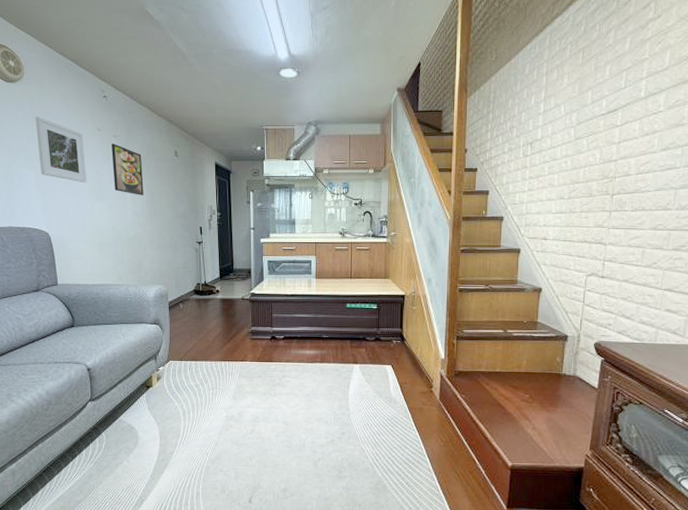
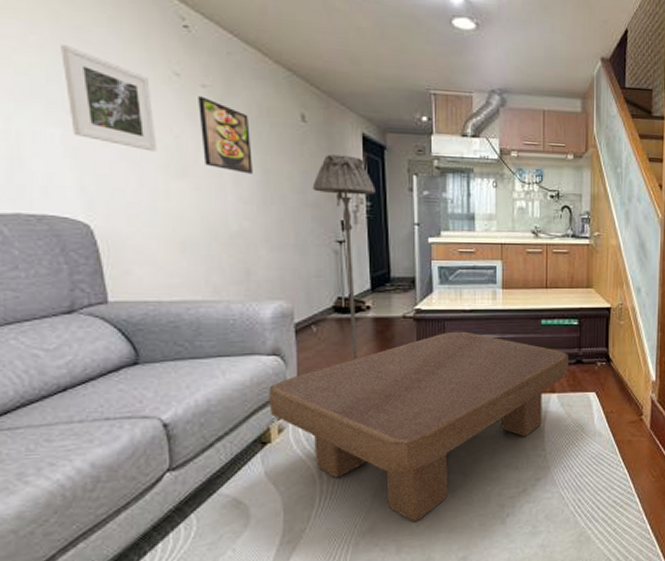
coffee table: none [152,311,369,457] -> present [269,331,568,522]
floor lamp: none [181,179,224,330] -> present [312,154,376,360]

